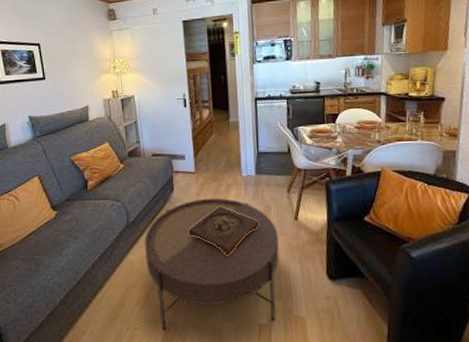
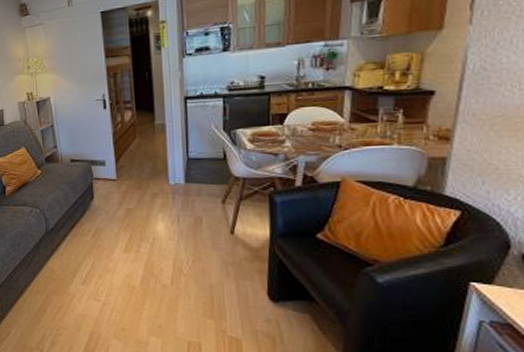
coffee table: present [144,198,279,331] -> none [64,207,212,339]
wooden tray: present [188,206,259,256] -> none [110,216,189,269]

